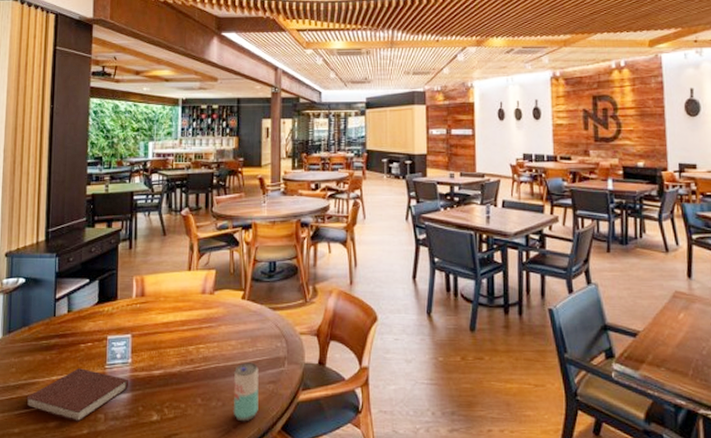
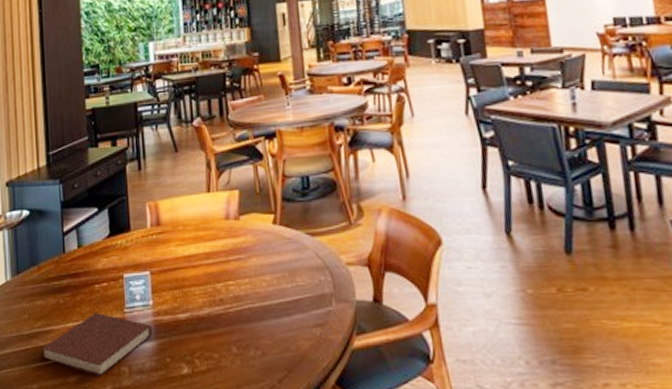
beverage can: present [233,362,259,422] -> none [272,301,306,375]

